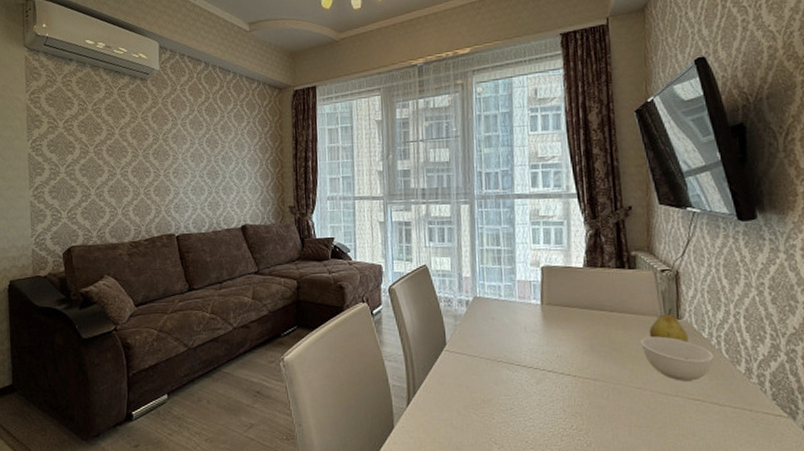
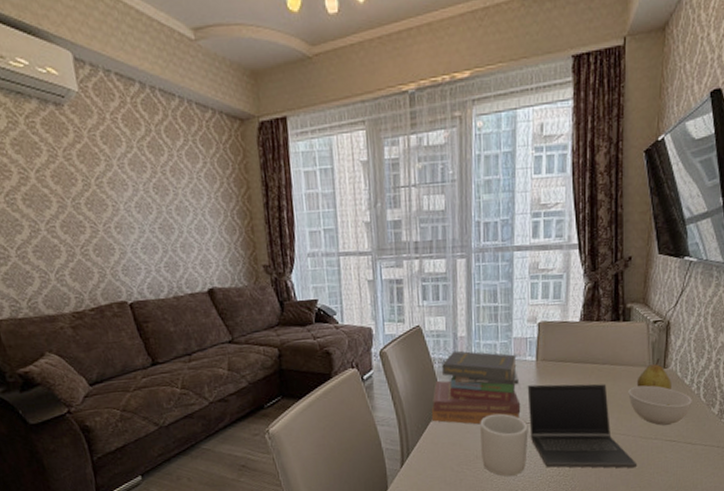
books: none [437,290,528,367] -> present [431,350,521,425]
mug: none [486,356,537,425] -> present [480,413,528,476]
laptop computer: none [533,329,659,428] -> present [527,383,638,468]

